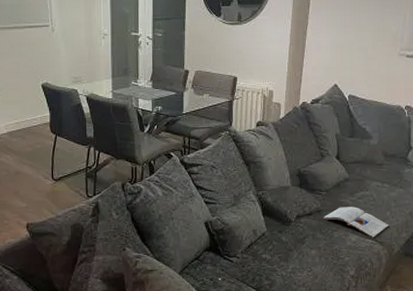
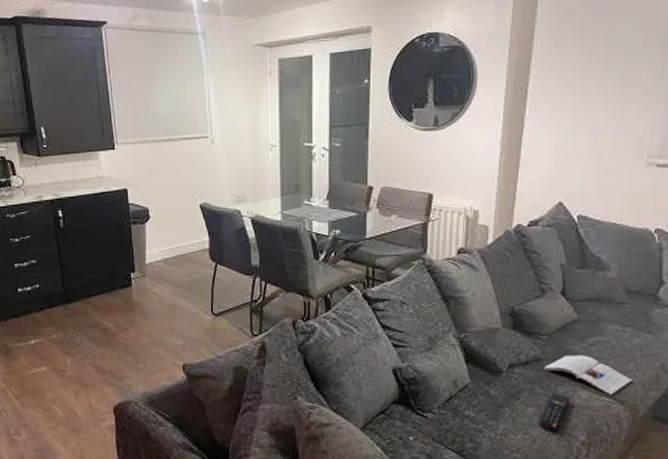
remote control: none [320,238,344,268] -> present [539,394,571,431]

